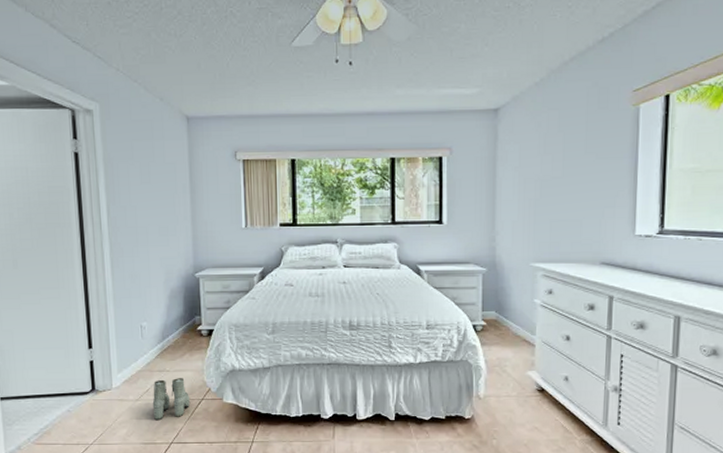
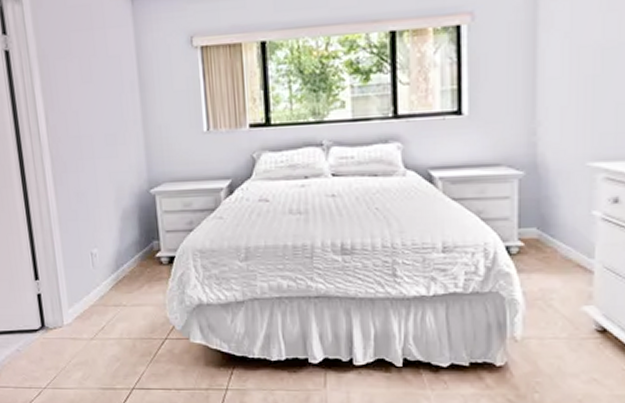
boots: present [152,378,190,420] -> none [109,314,152,362]

